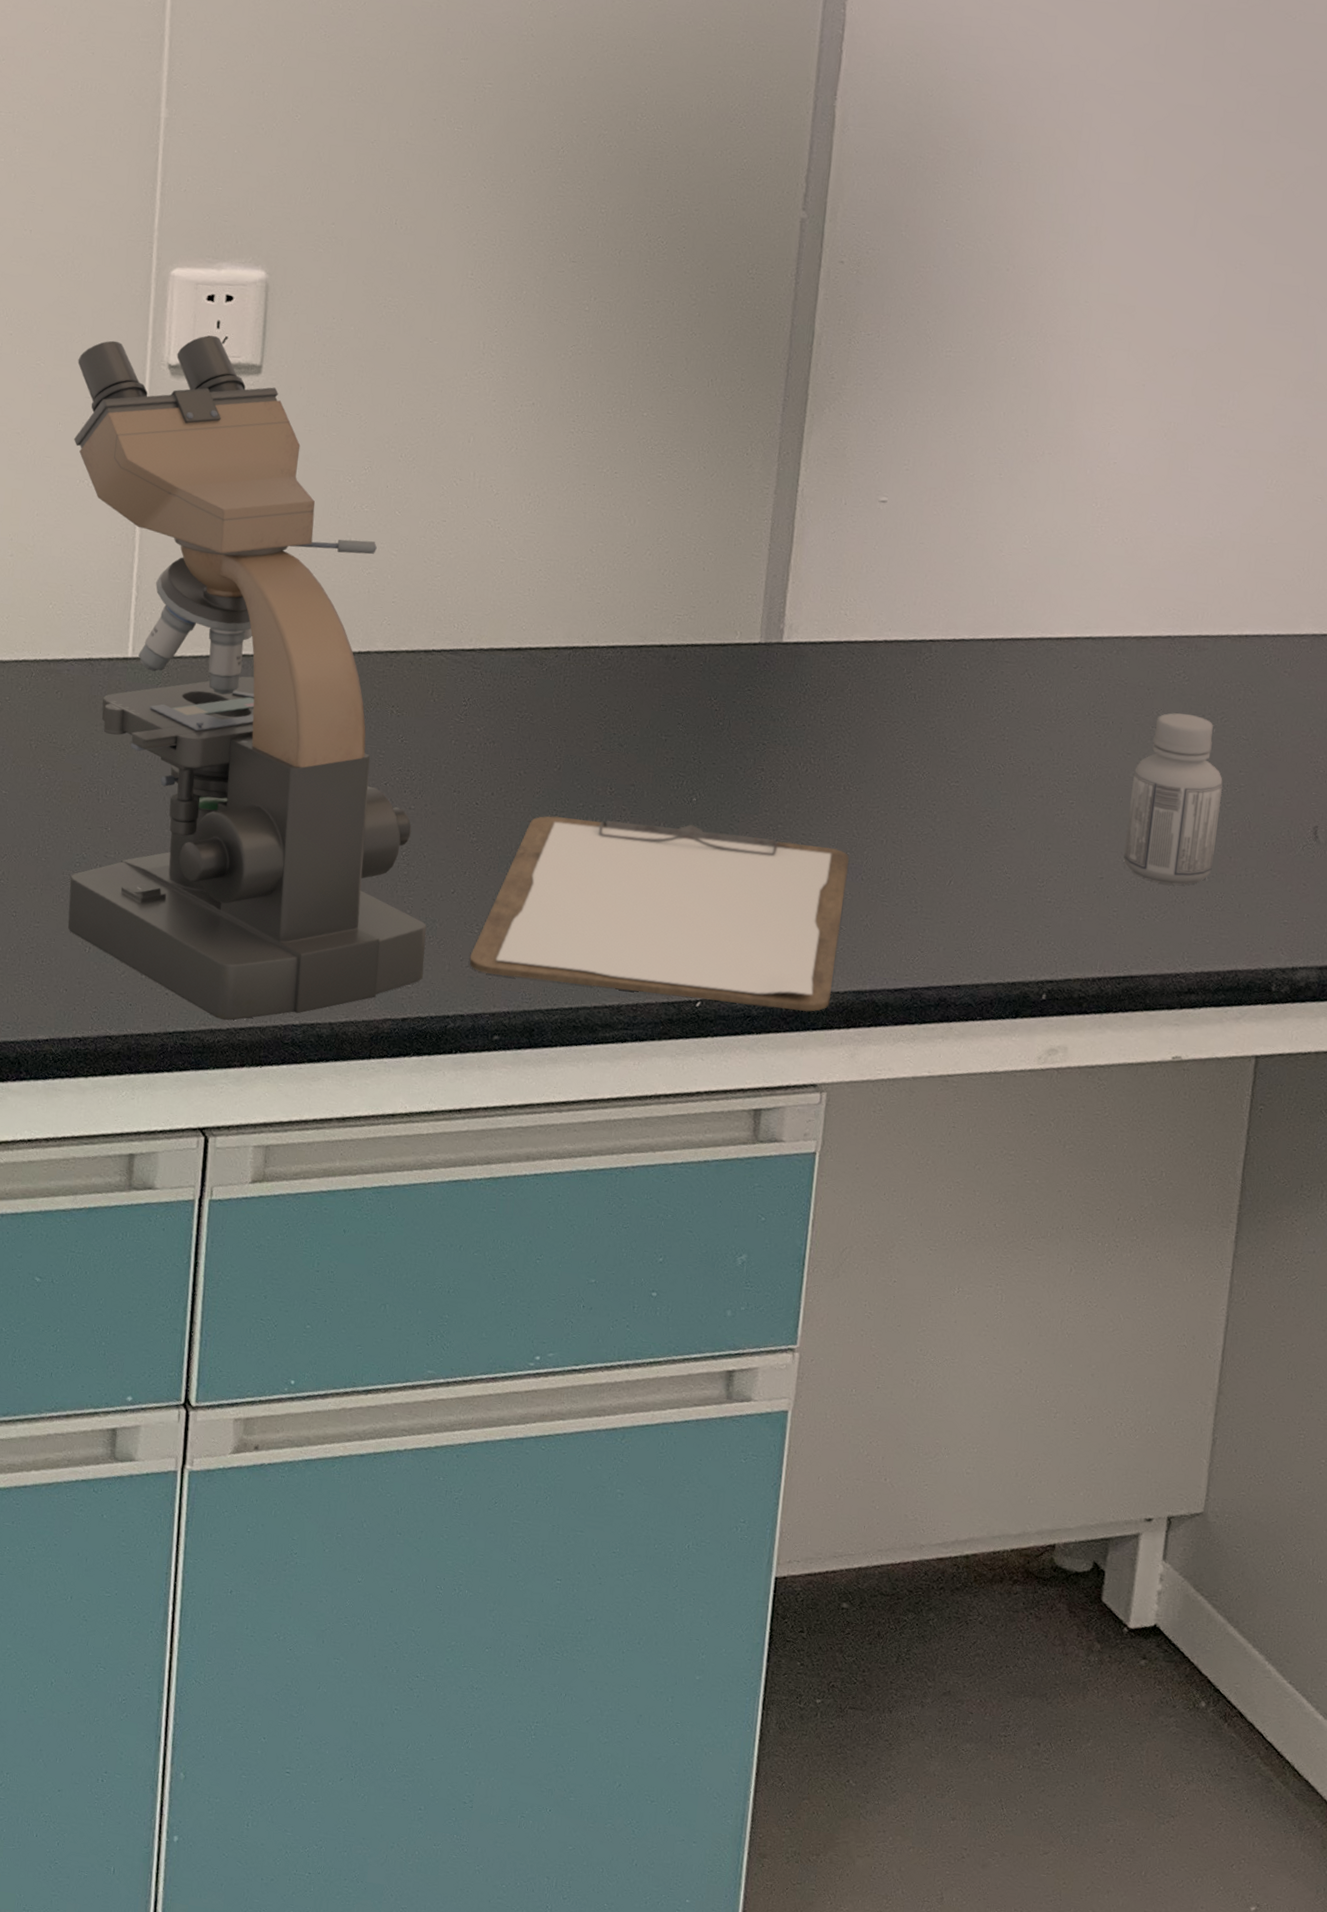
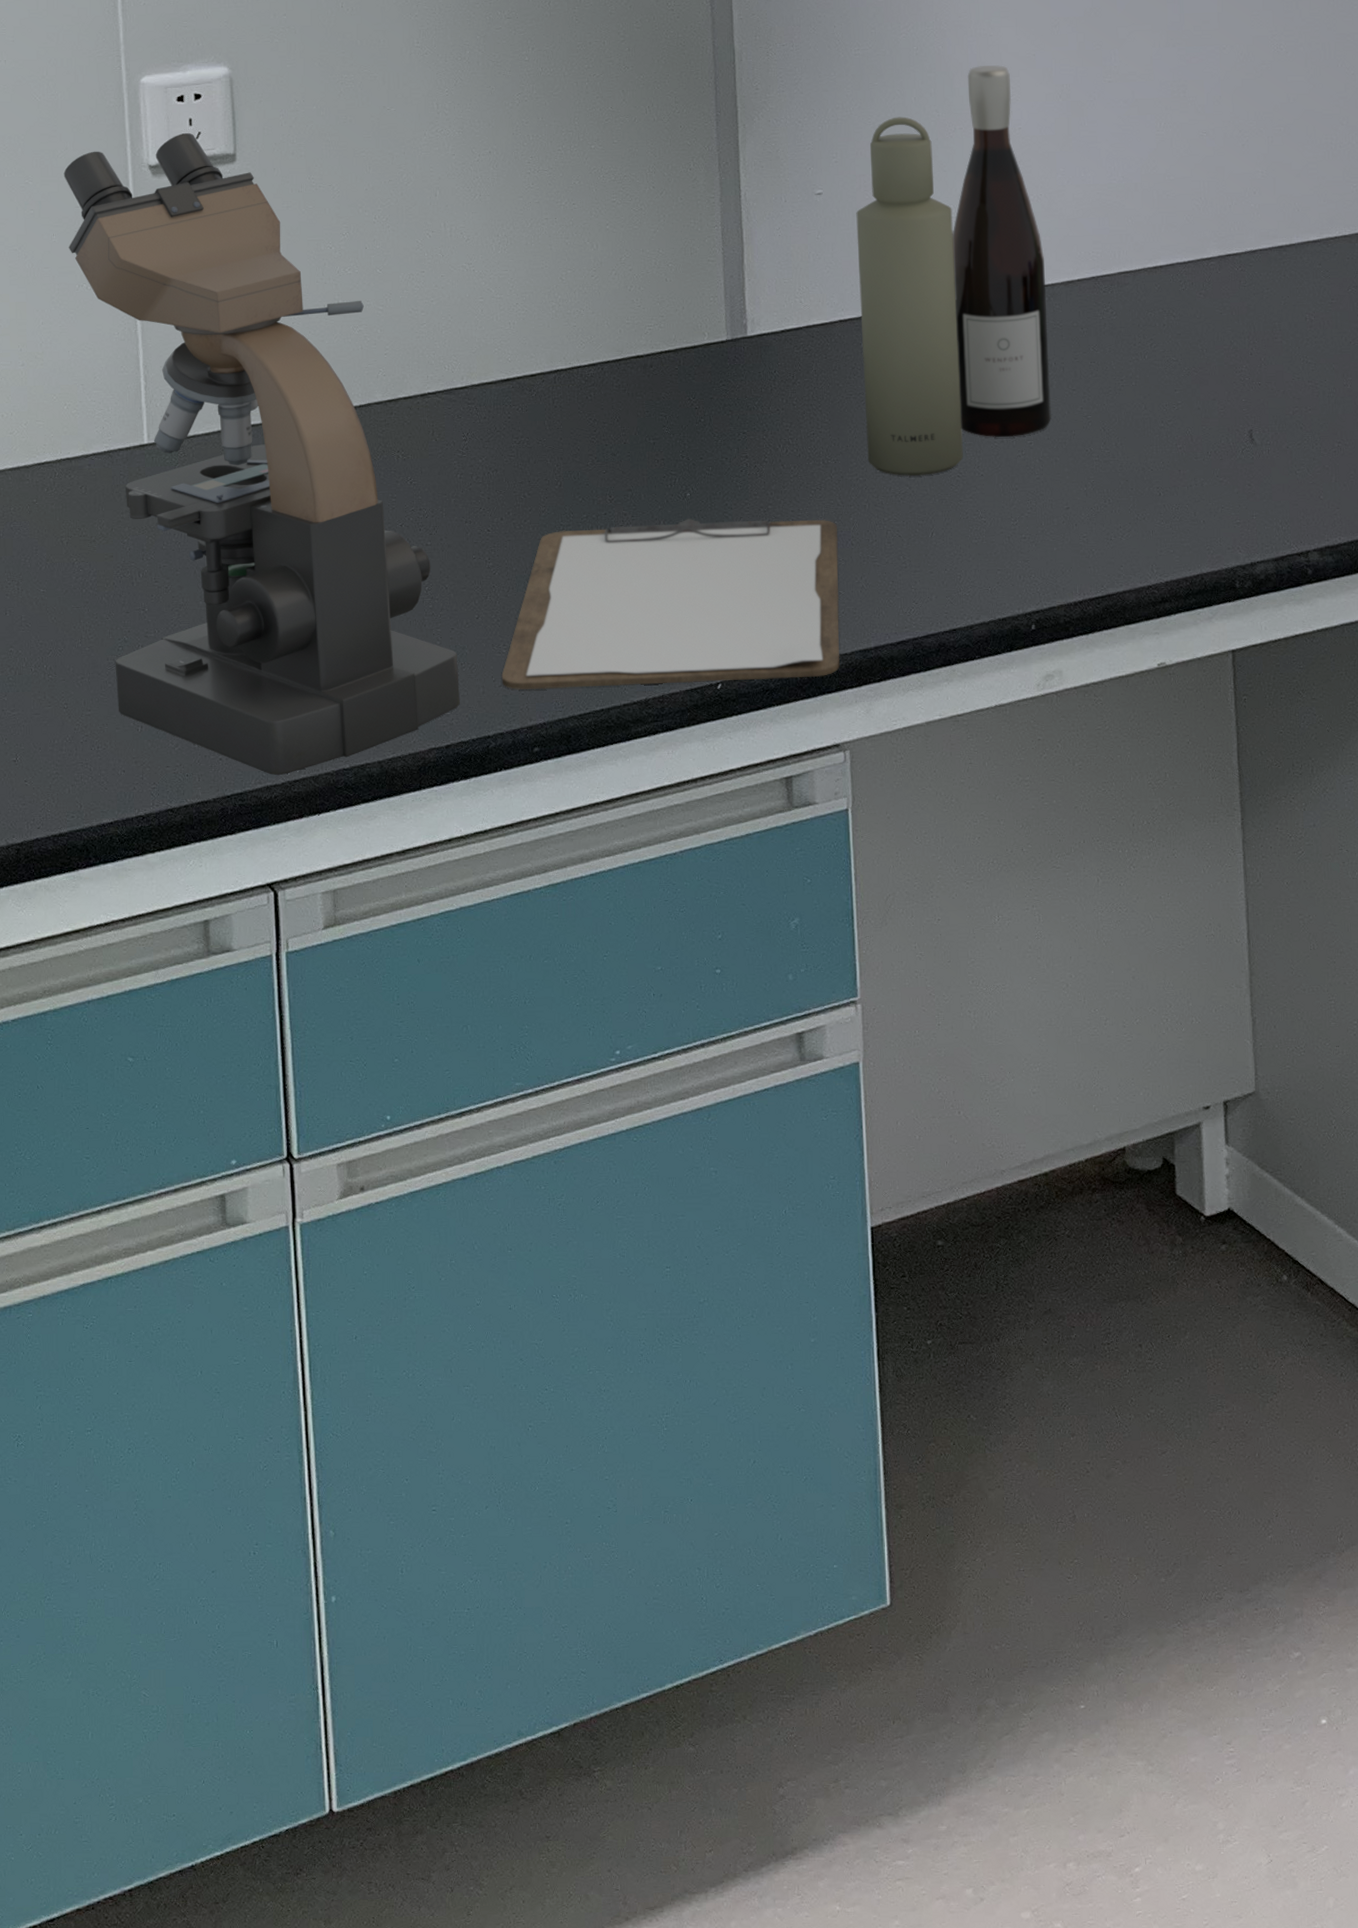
bottle: none [892,430,1026,820] -> present [856,116,963,476]
bottle: none [999,388,1120,794] -> present [952,64,1051,438]
medicine bottle: present [1124,713,1223,885] -> none [1081,346,1165,504]

